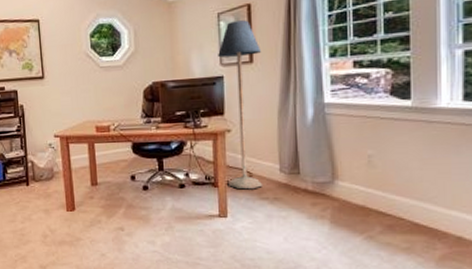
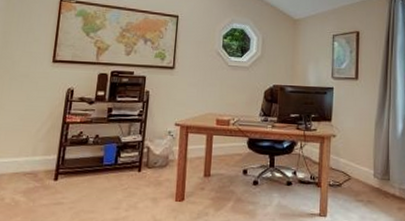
floor lamp: present [218,20,263,190] -> none [329,43,365,192]

